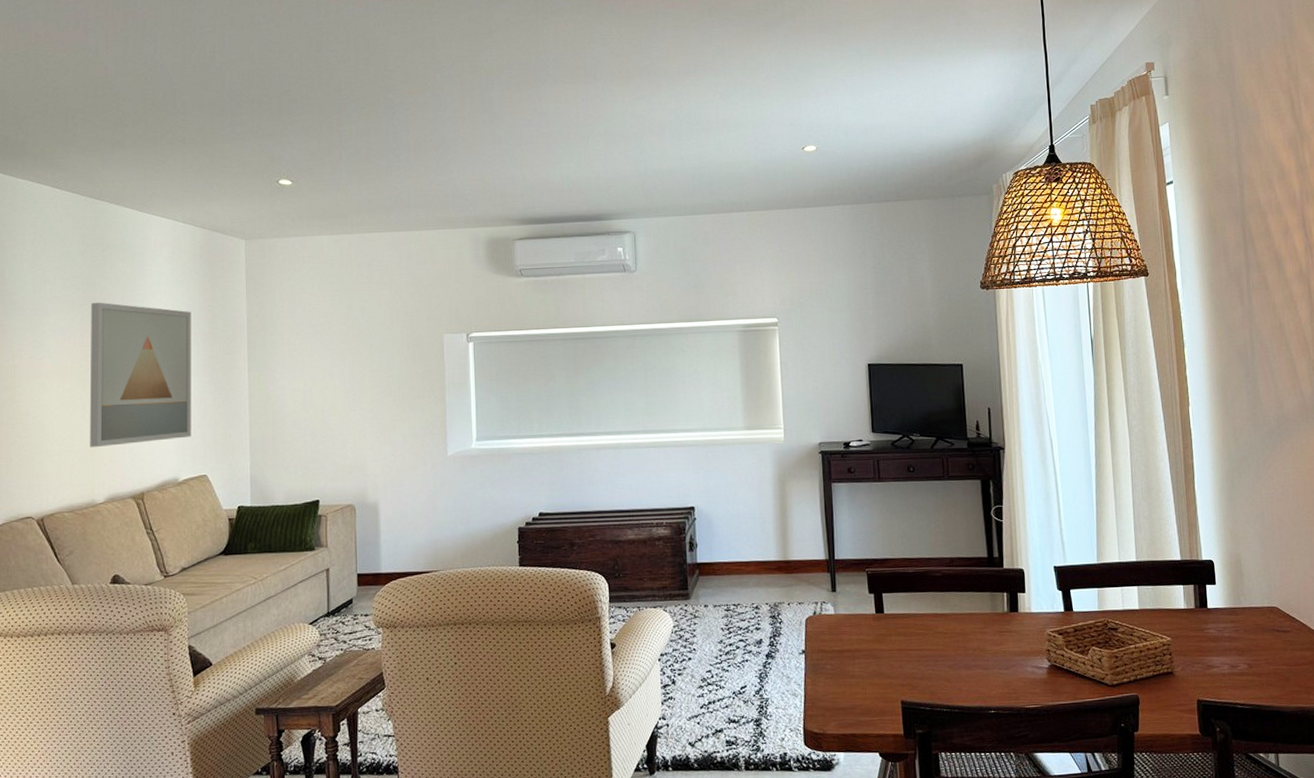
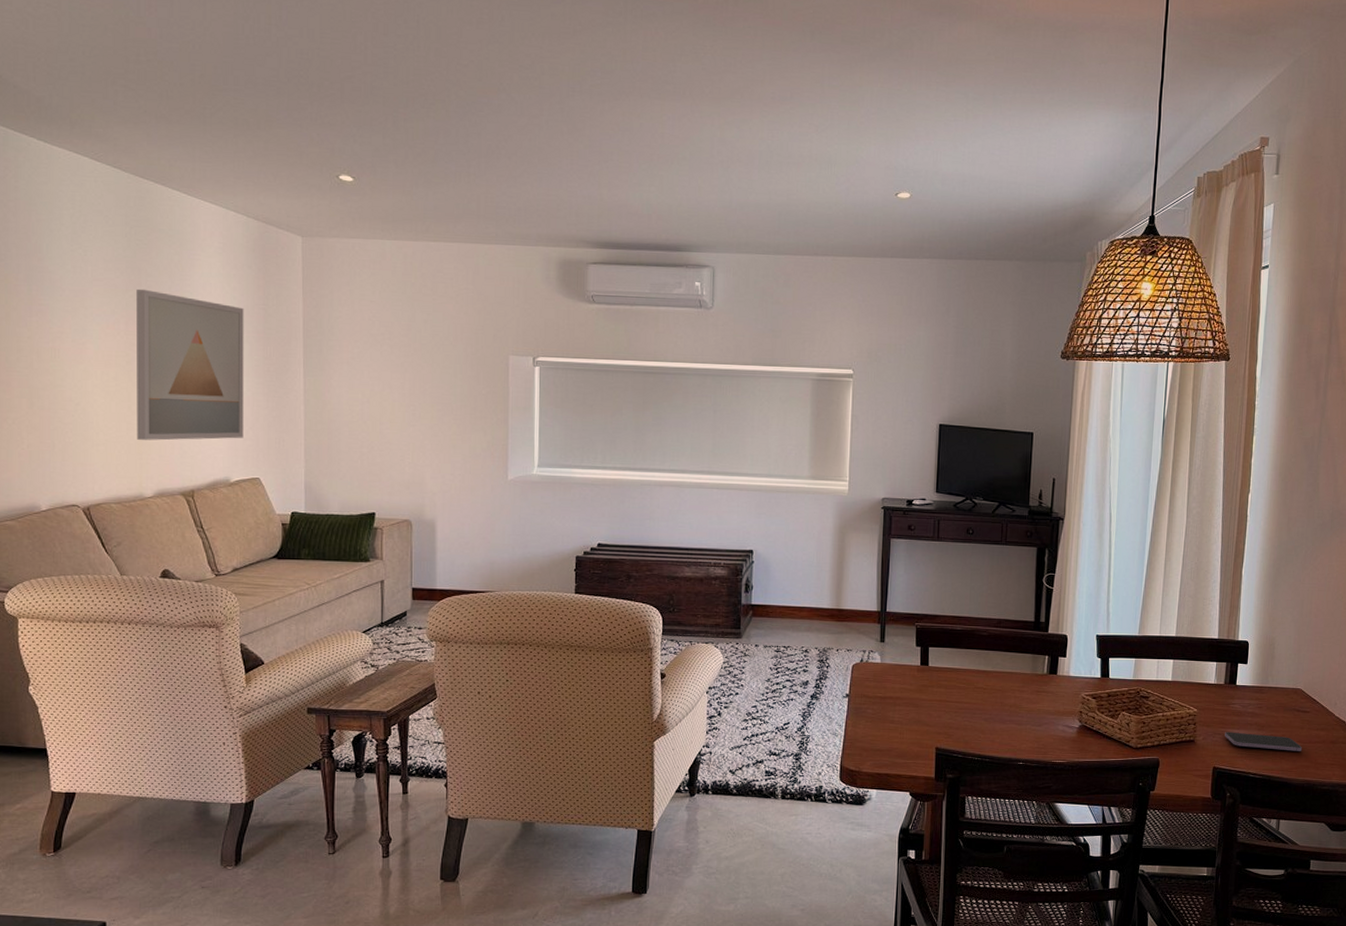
smartphone: none [1204,659,1290,676] -> present [1225,732,1303,751]

